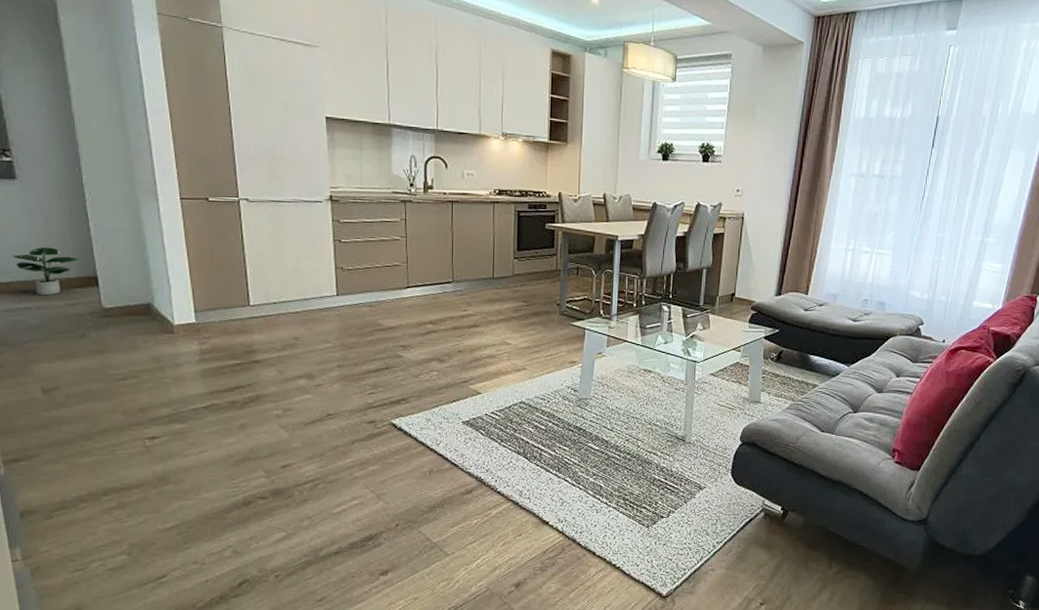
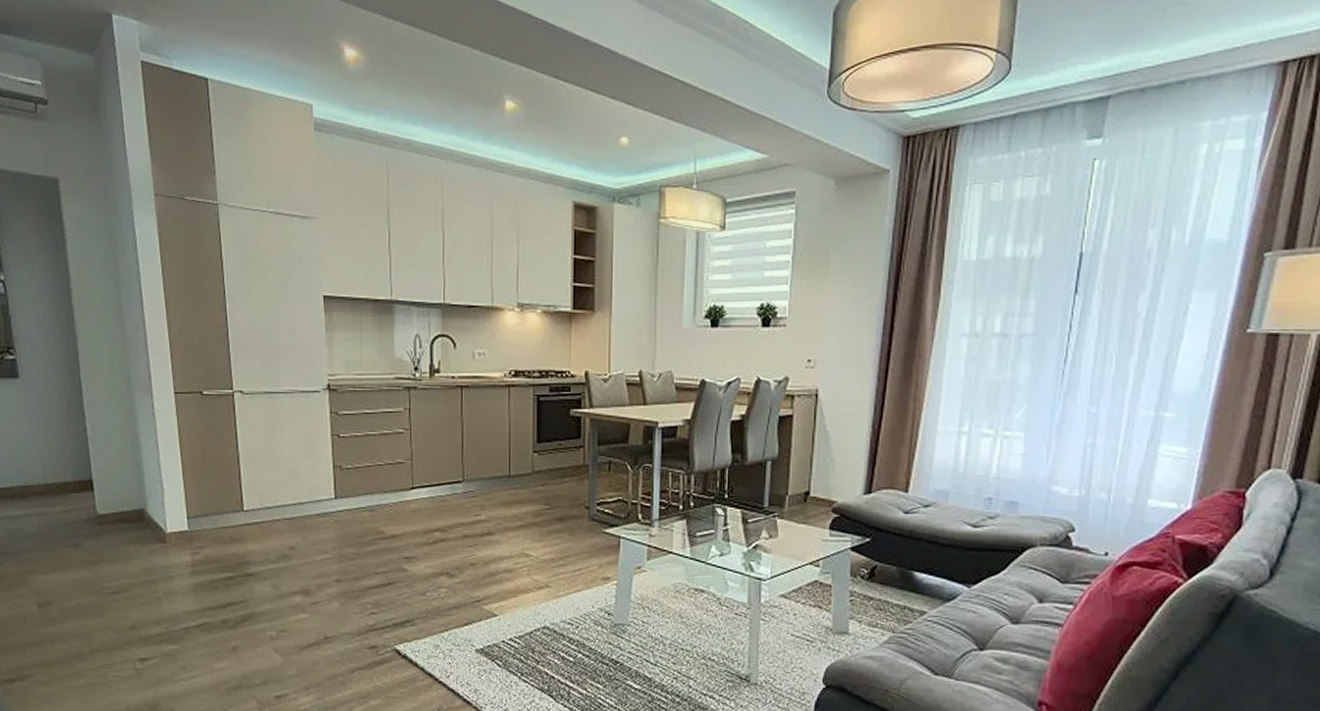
potted plant: present [13,247,80,296] -> none [14,449,76,502]

